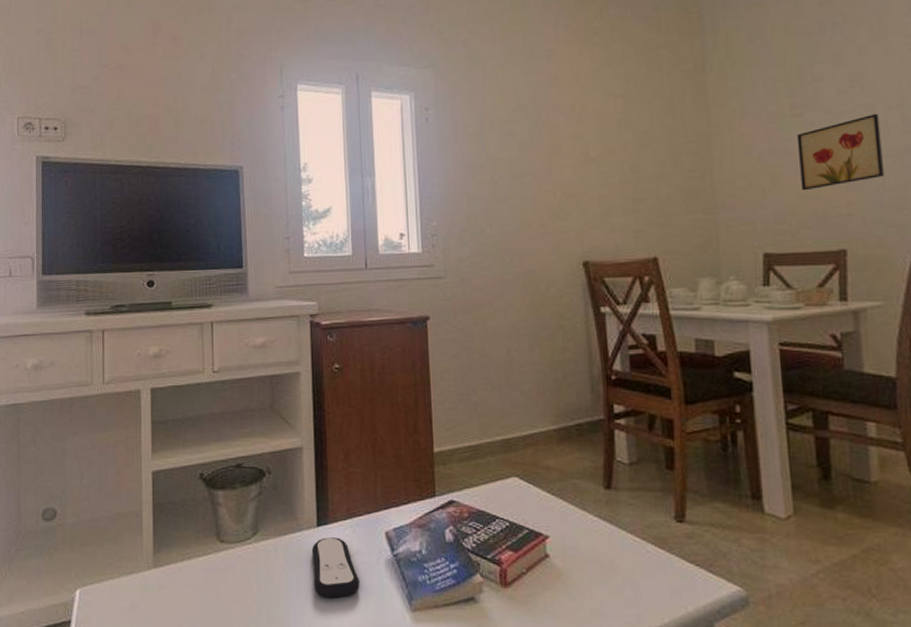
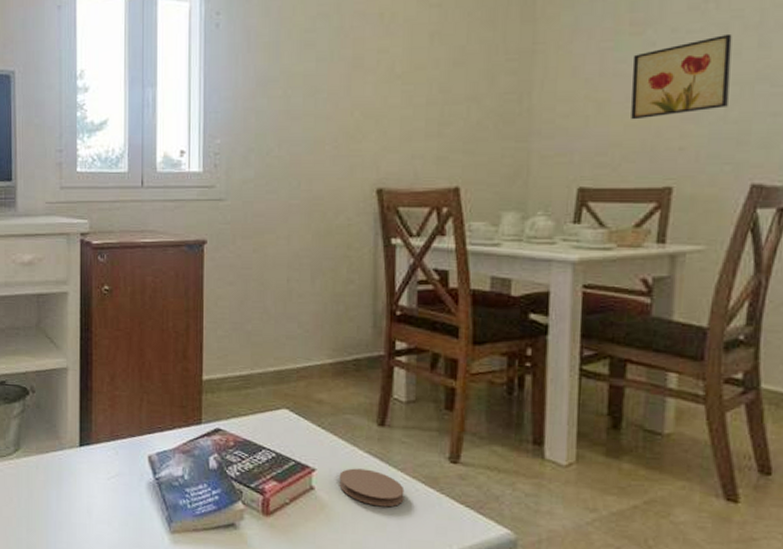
remote control: present [311,537,360,598] -> none [73,457,121,516]
coaster: none [572,533,637,571] -> present [339,468,405,507]

